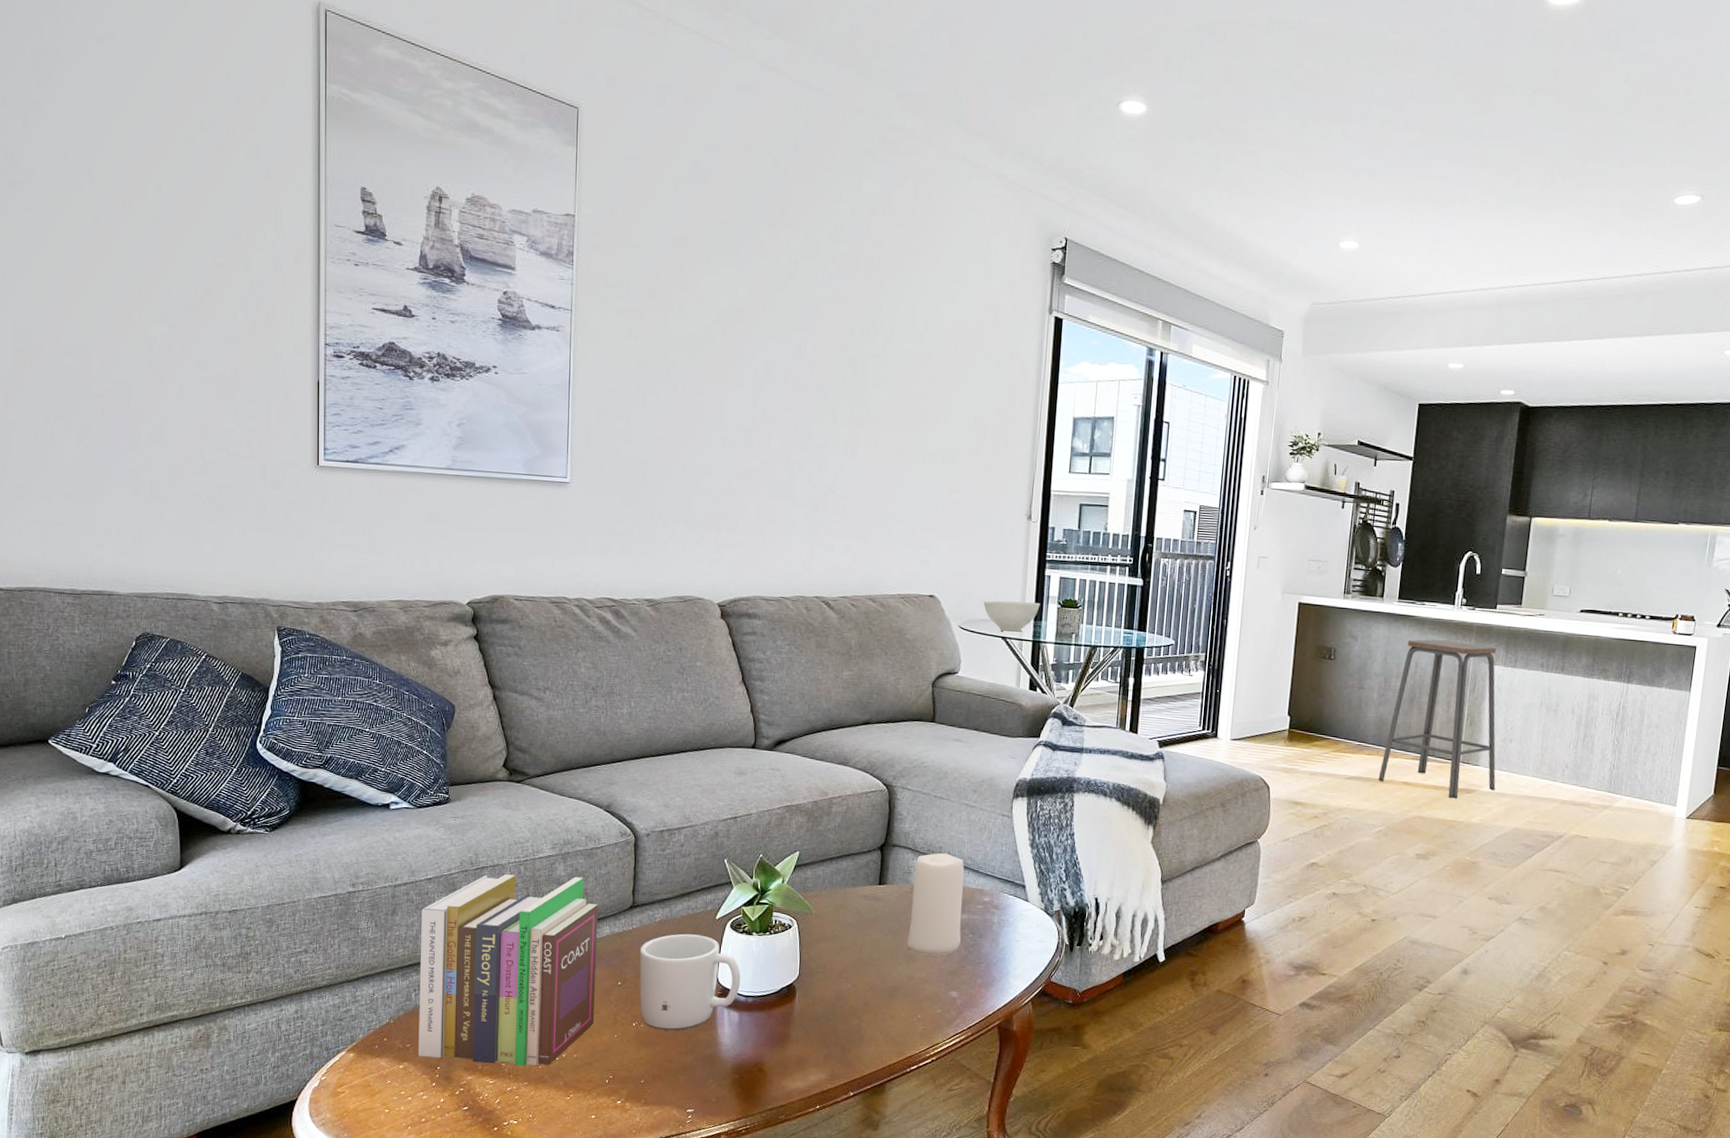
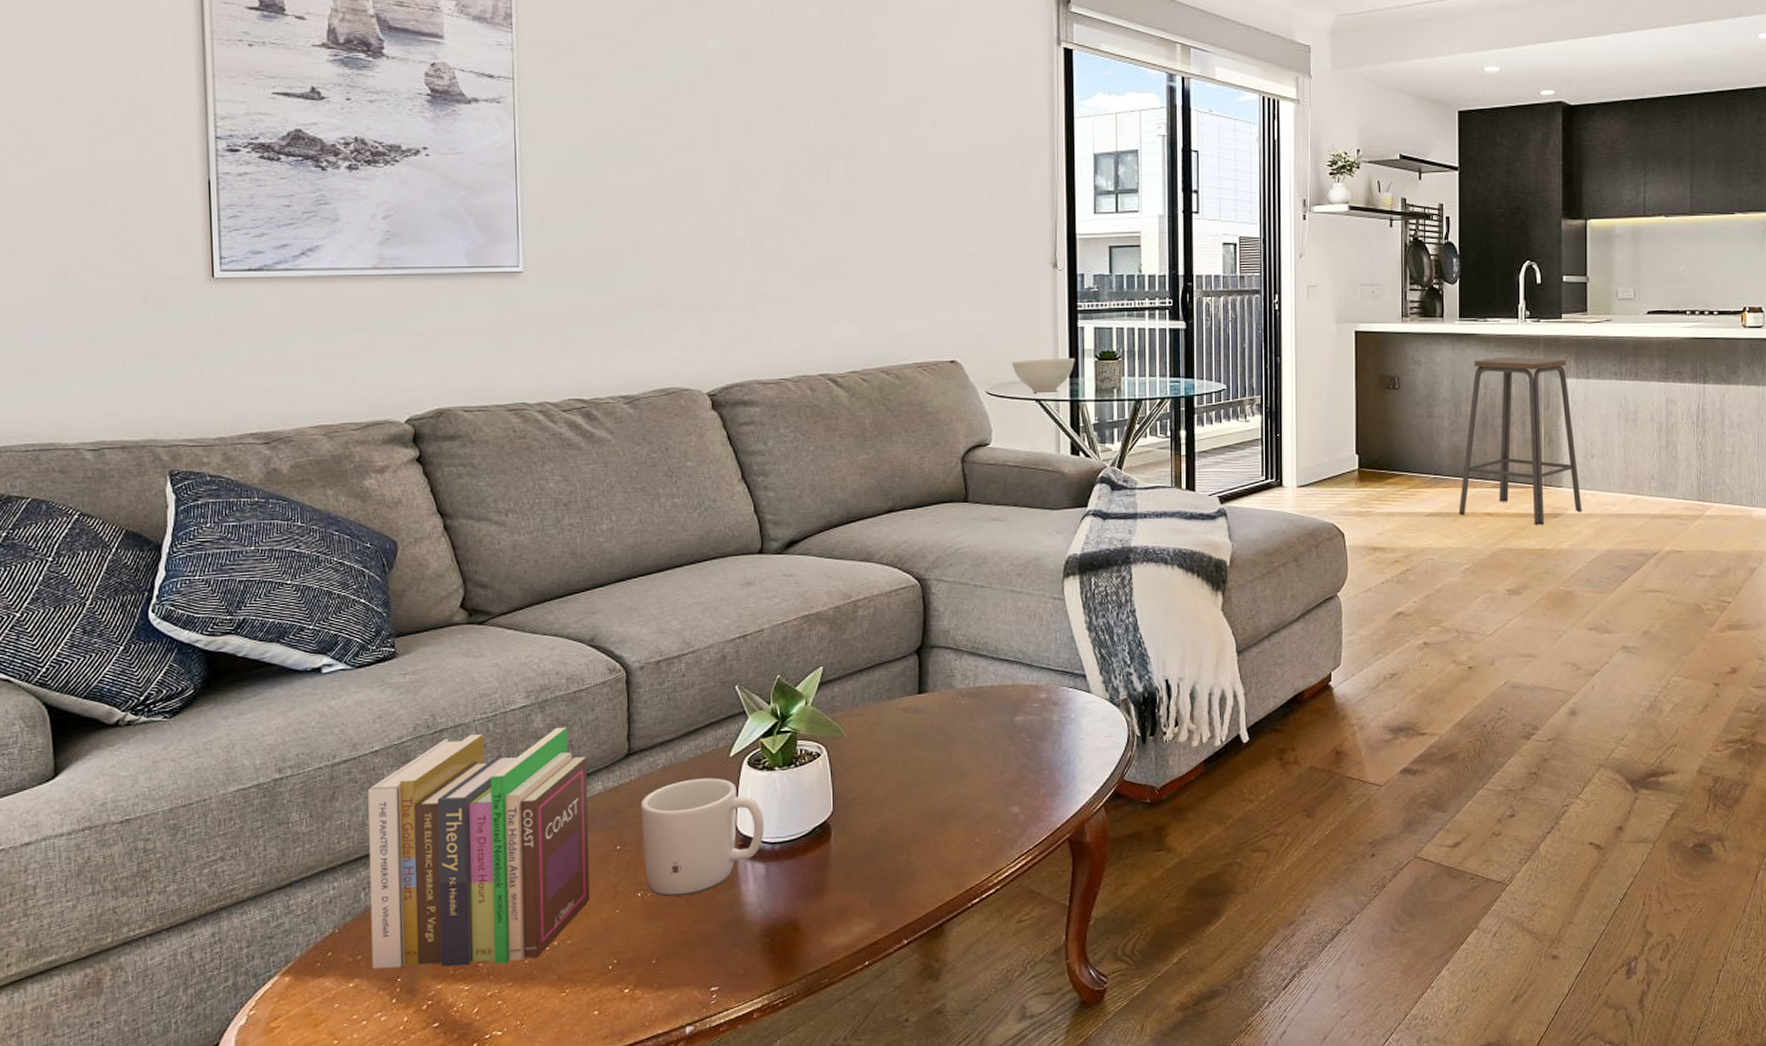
candle: present [907,853,965,956] -> none [957,648,1019,768]

